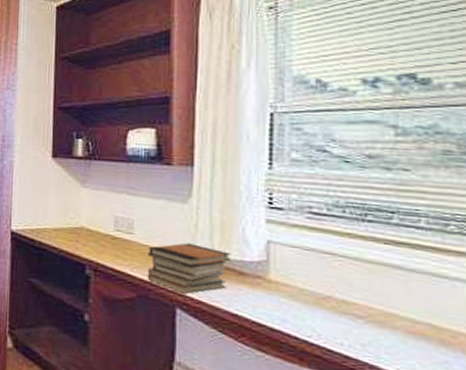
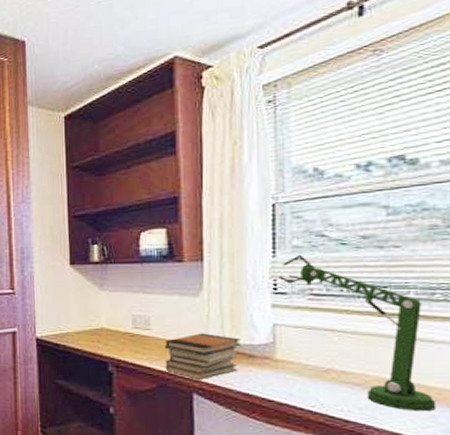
desk lamp: none [274,168,448,356] -> present [278,254,435,412]

